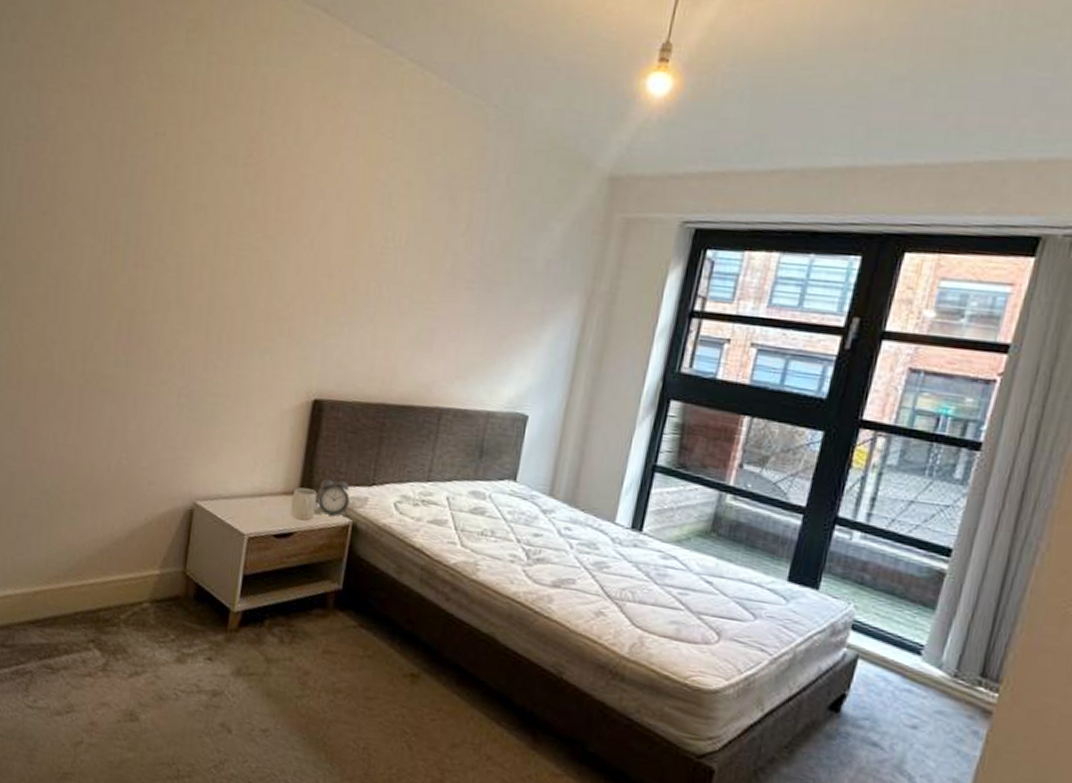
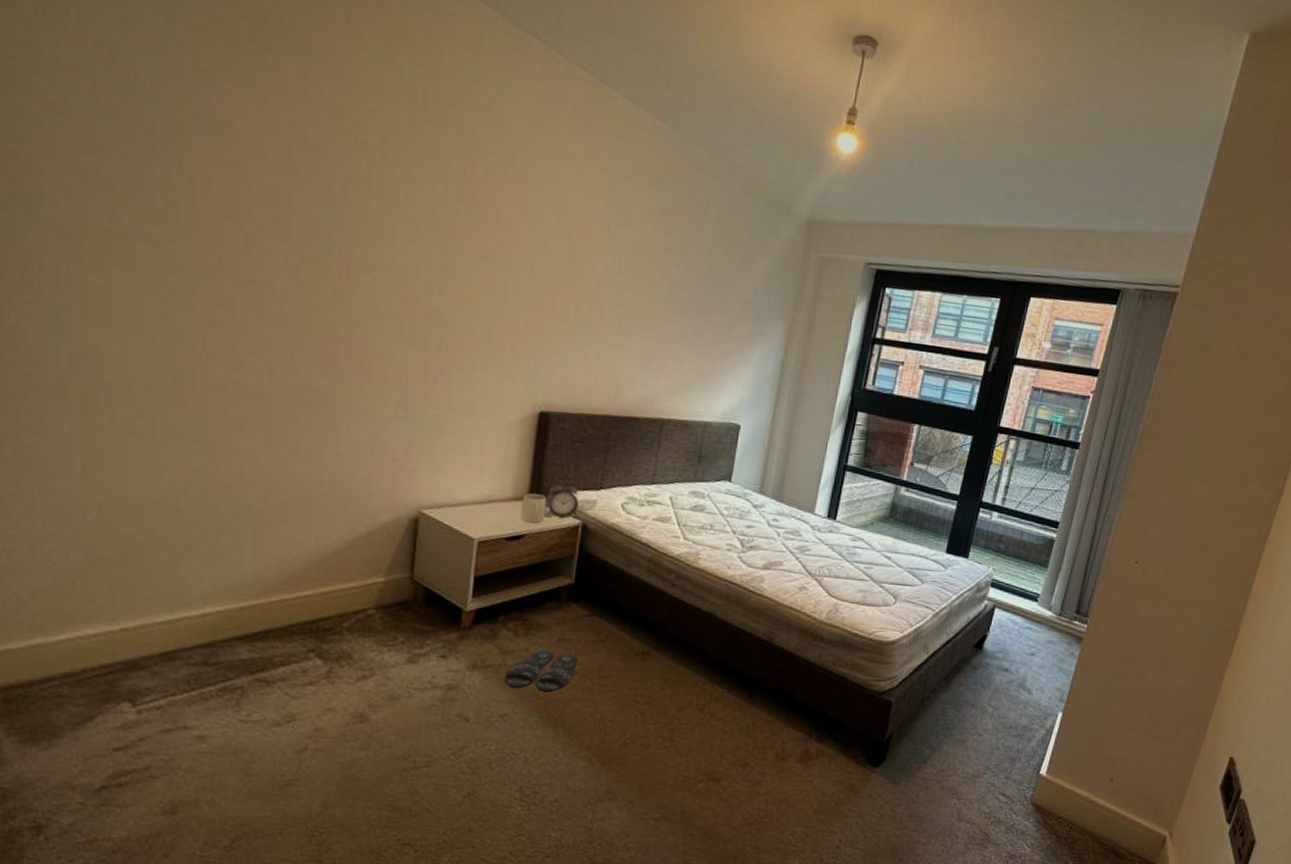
slippers: none [267,661,343,710] -> present [504,650,577,692]

